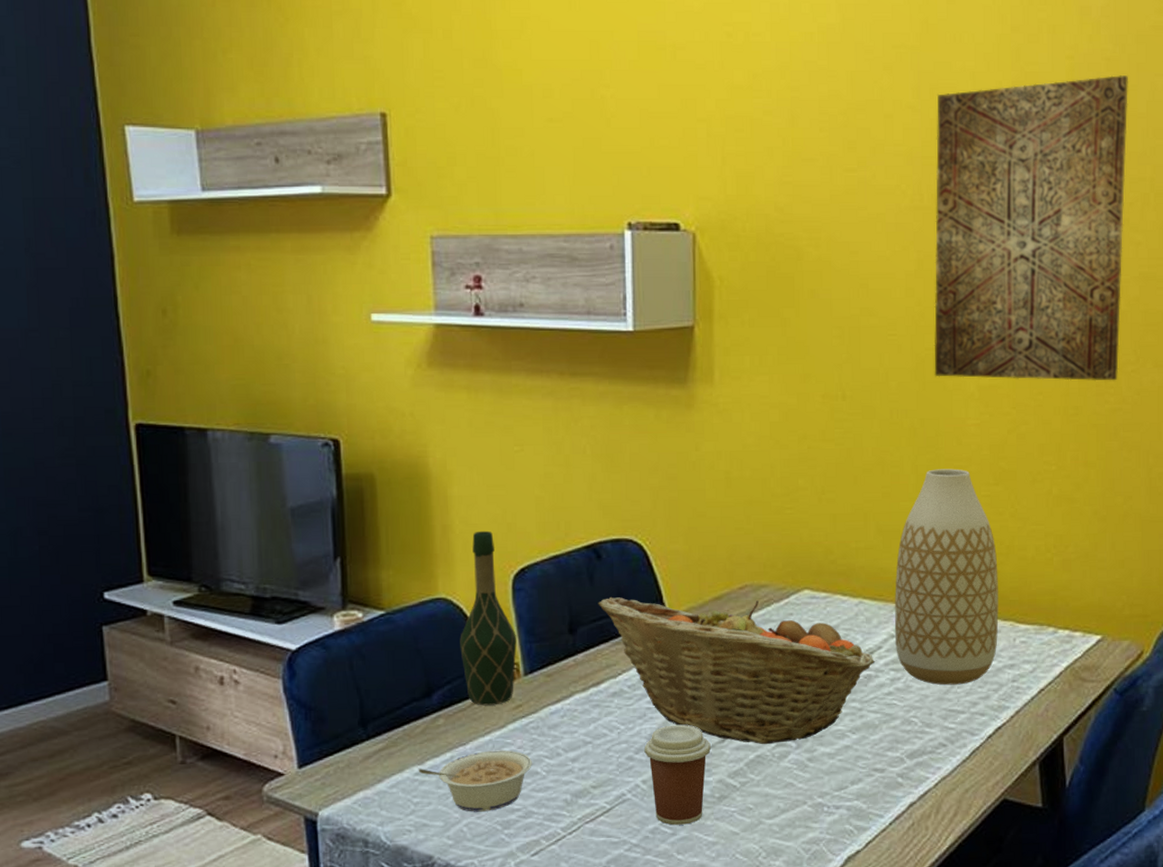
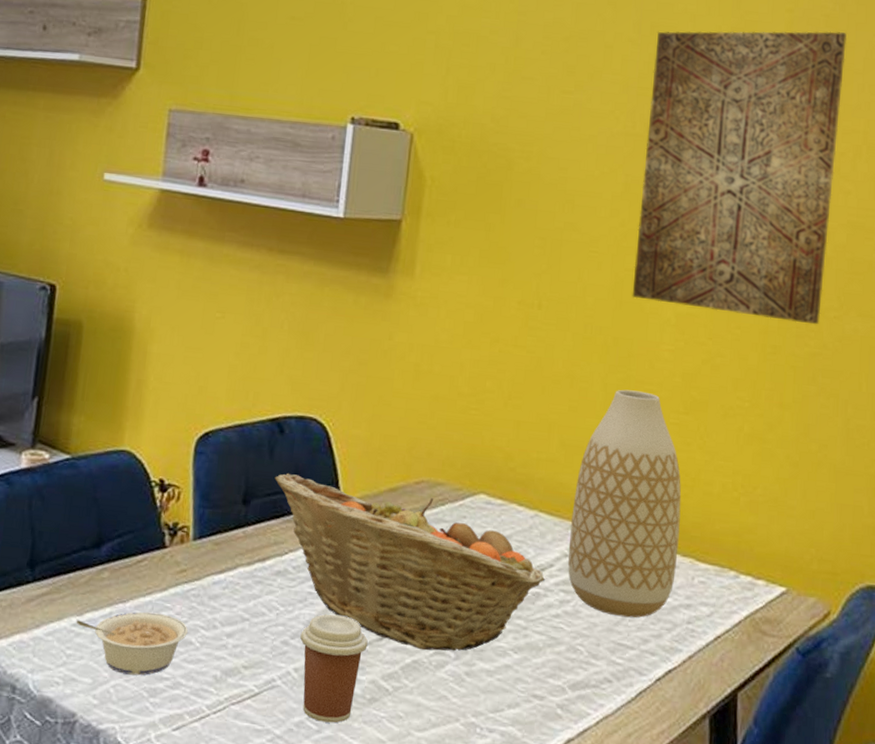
wine bottle: present [460,530,517,706] -> none [135,390,191,567]

